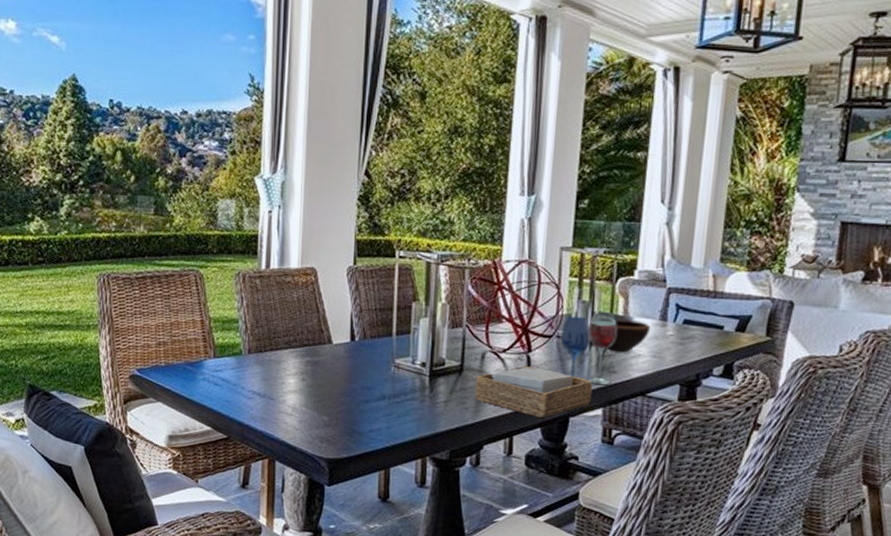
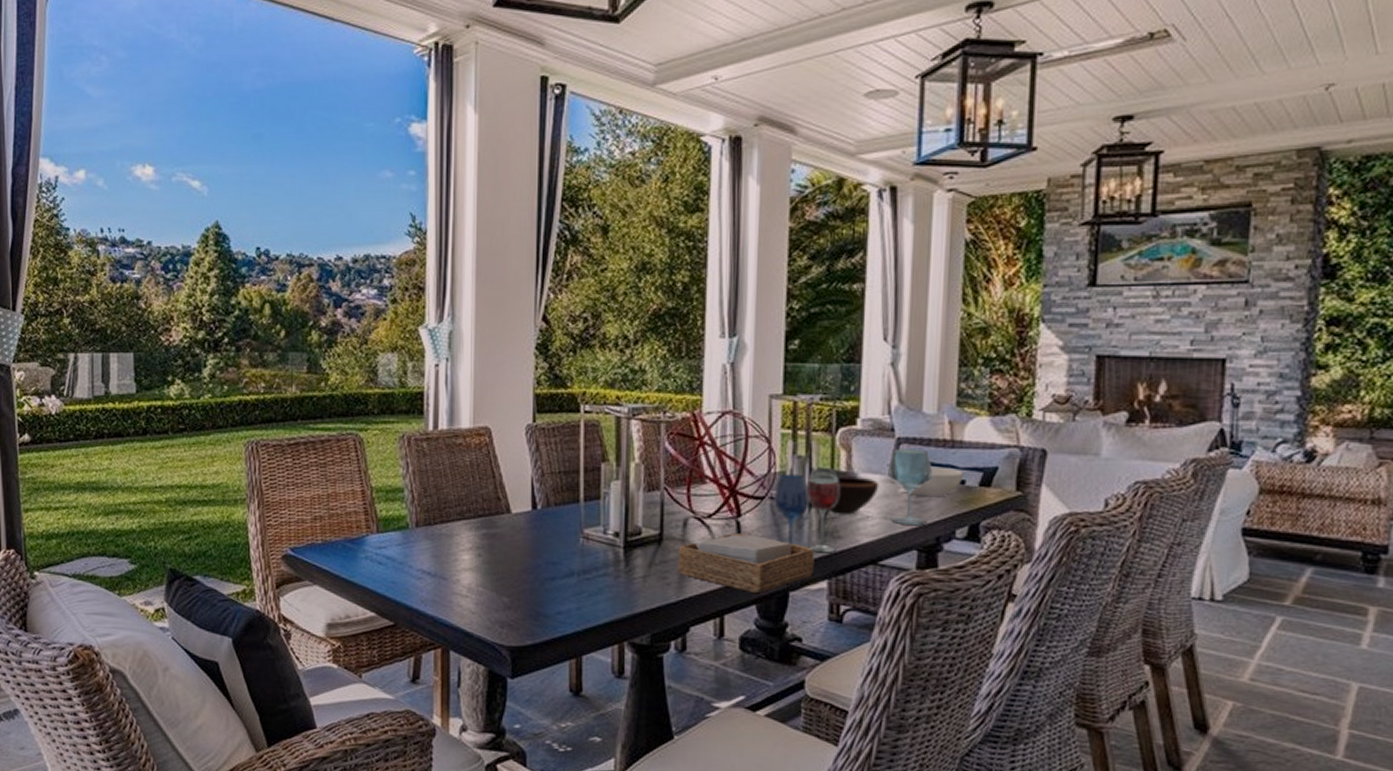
wine glass: none [658,297,697,364] -> present [888,448,934,526]
bowl: none [676,313,723,340] -> present [910,466,963,498]

